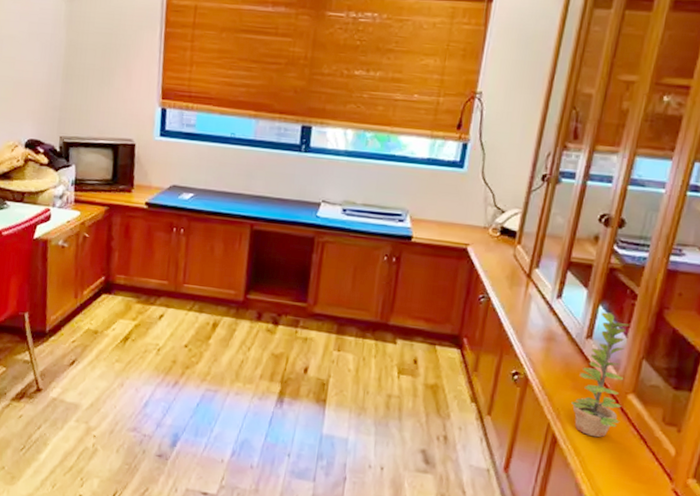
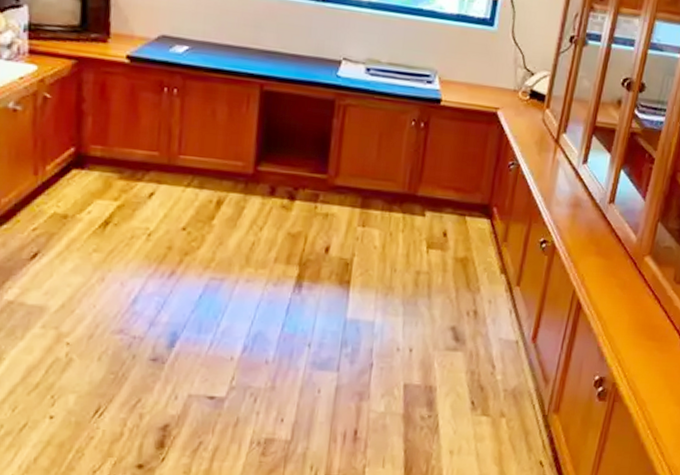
plant: present [571,312,630,438] -> none [595,176,648,301]

